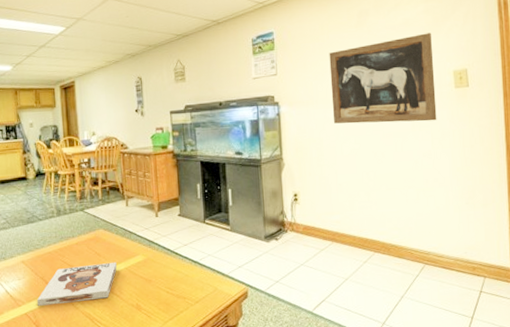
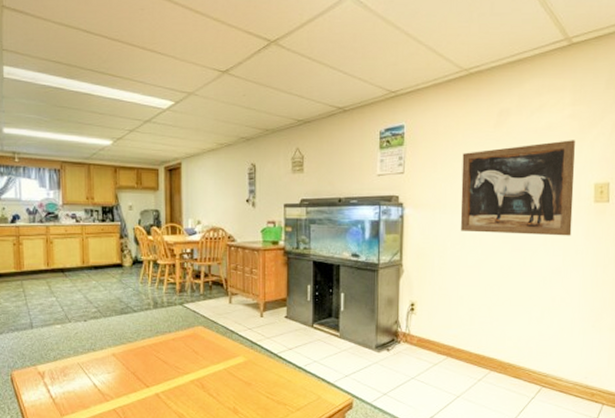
board game: present [37,262,117,306] -> none [127,361,215,402]

